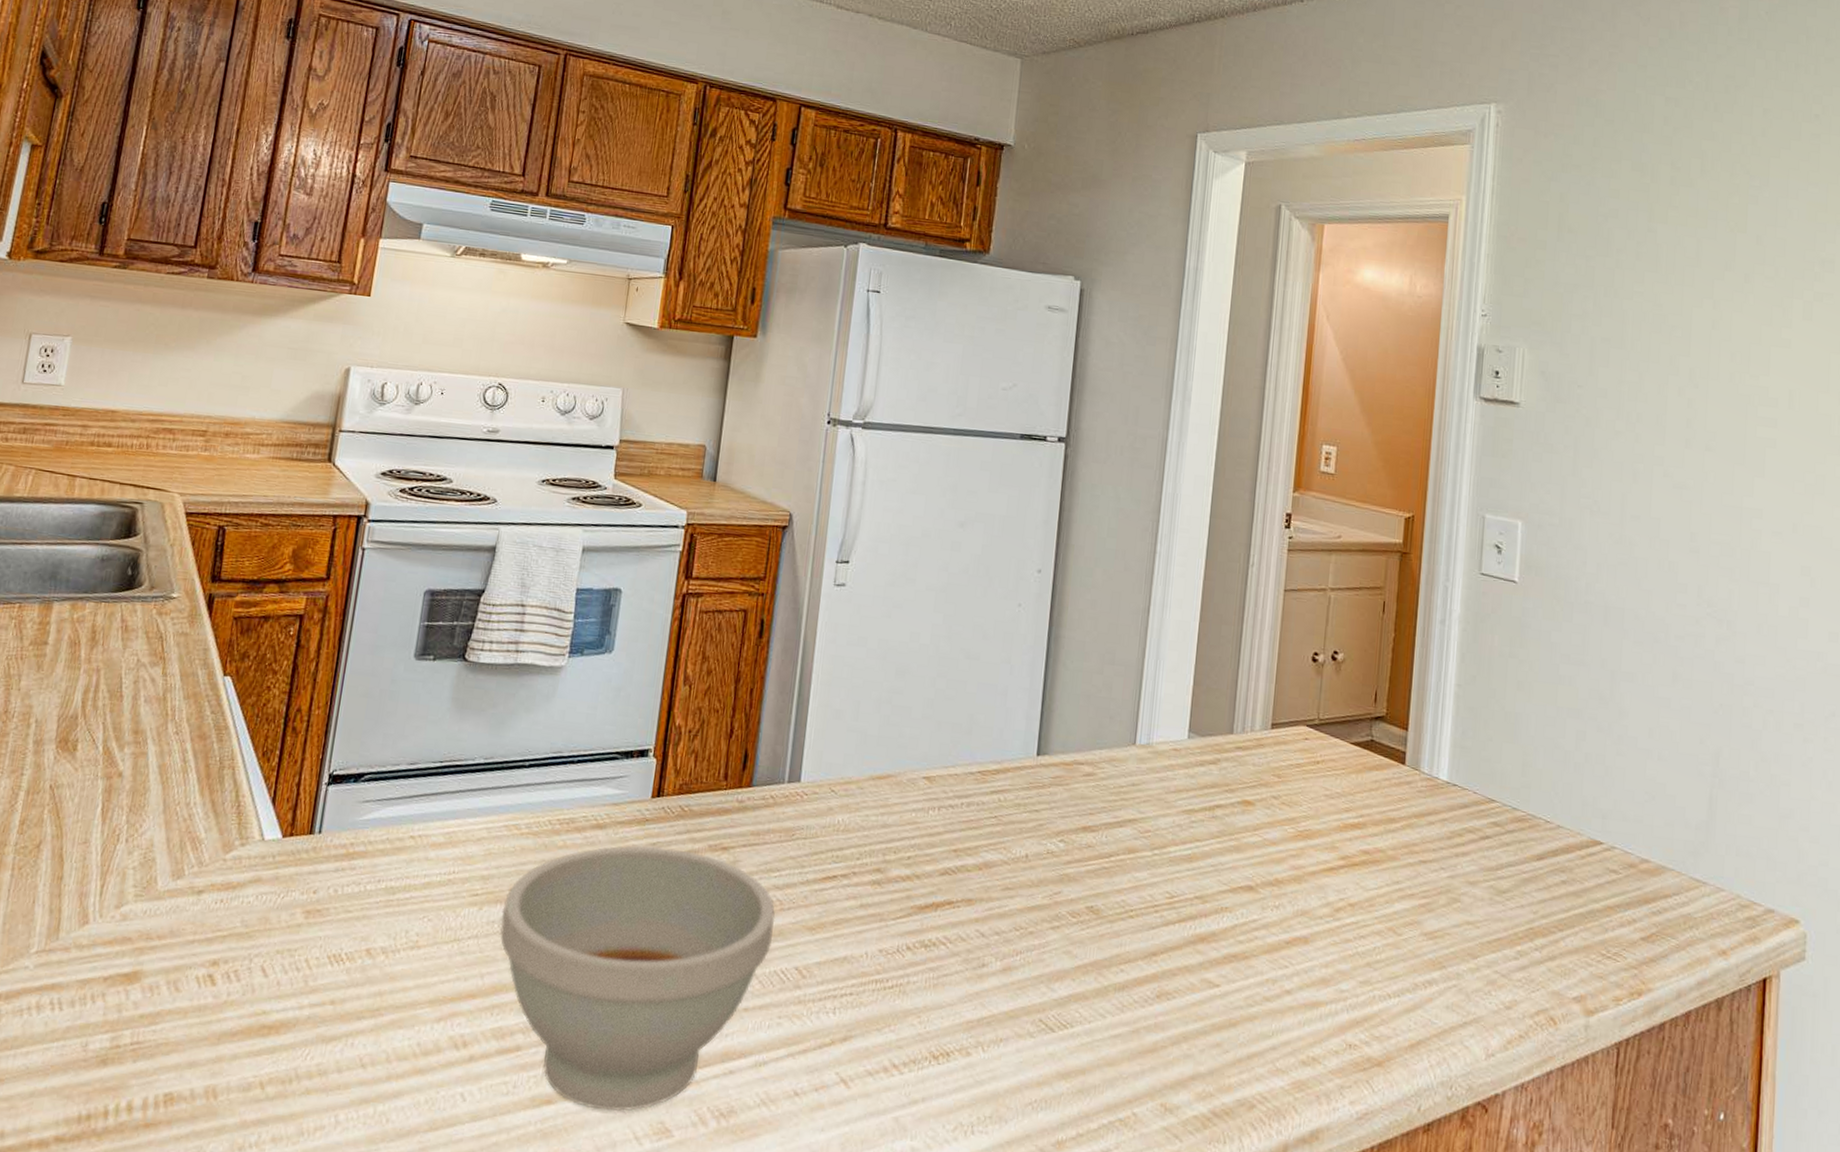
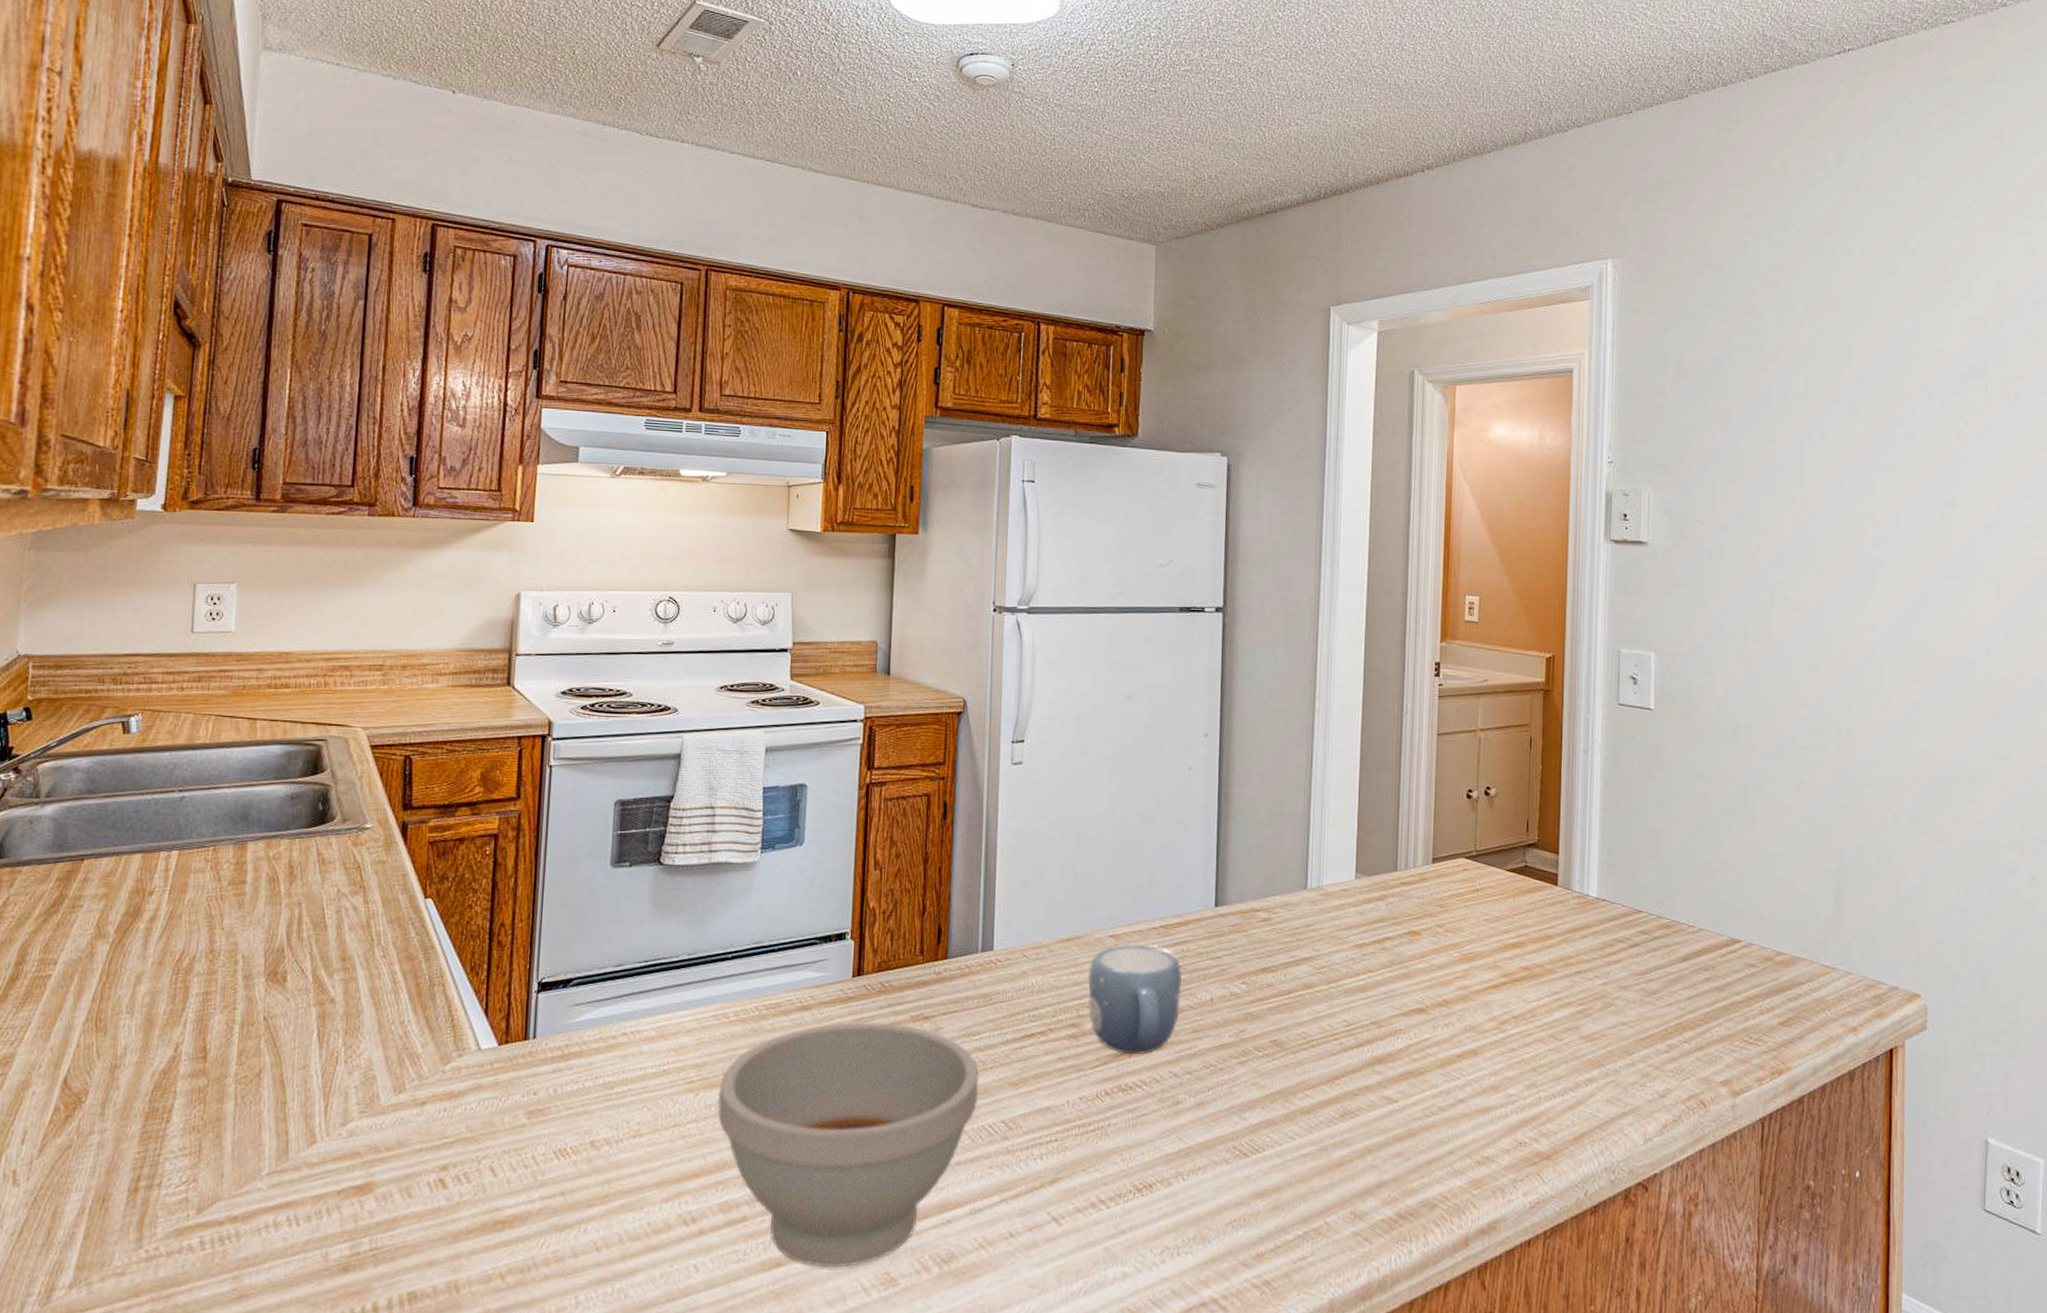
mug: none [895,788,997,910] -> present [1088,944,1182,1055]

